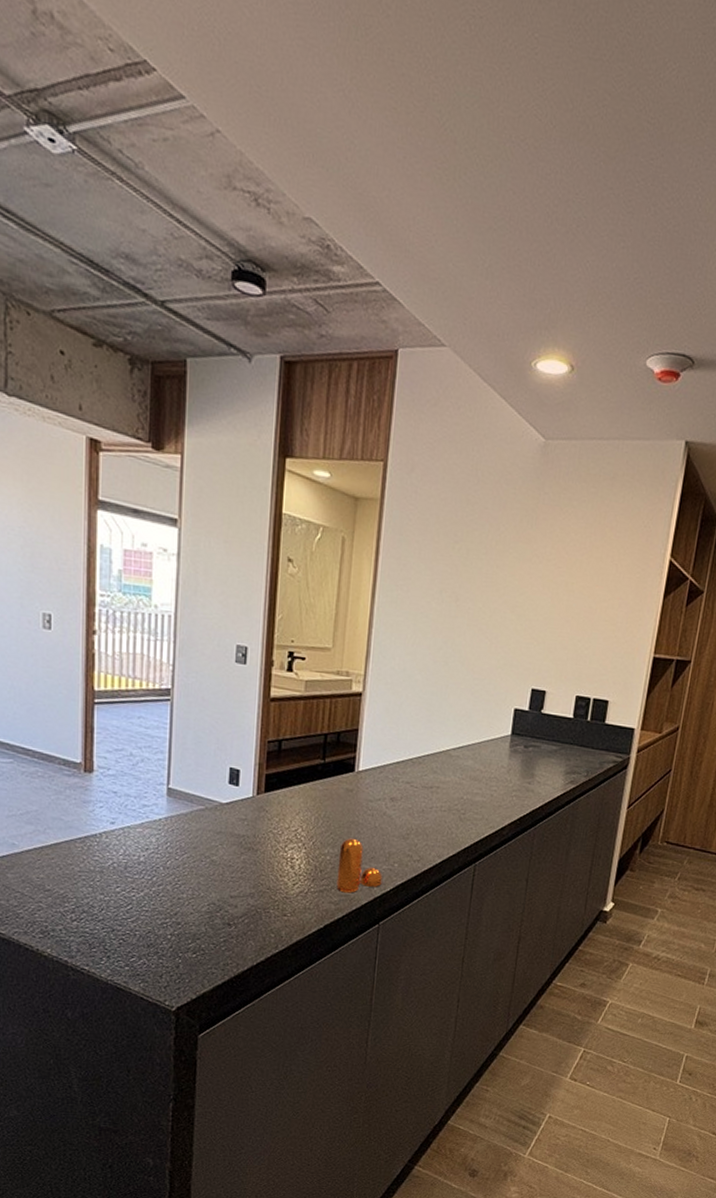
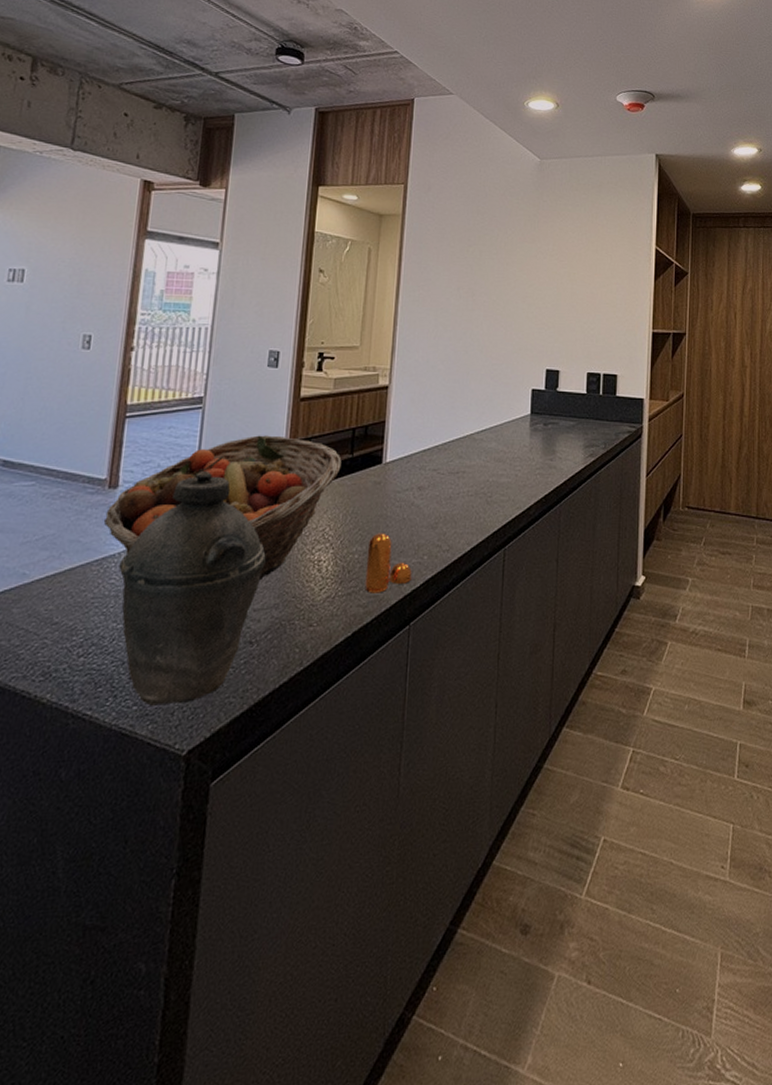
fruit basket: none [82,732,313,871] -> present [103,435,342,581]
kettle: none [101,763,241,969] -> present [119,470,266,706]

